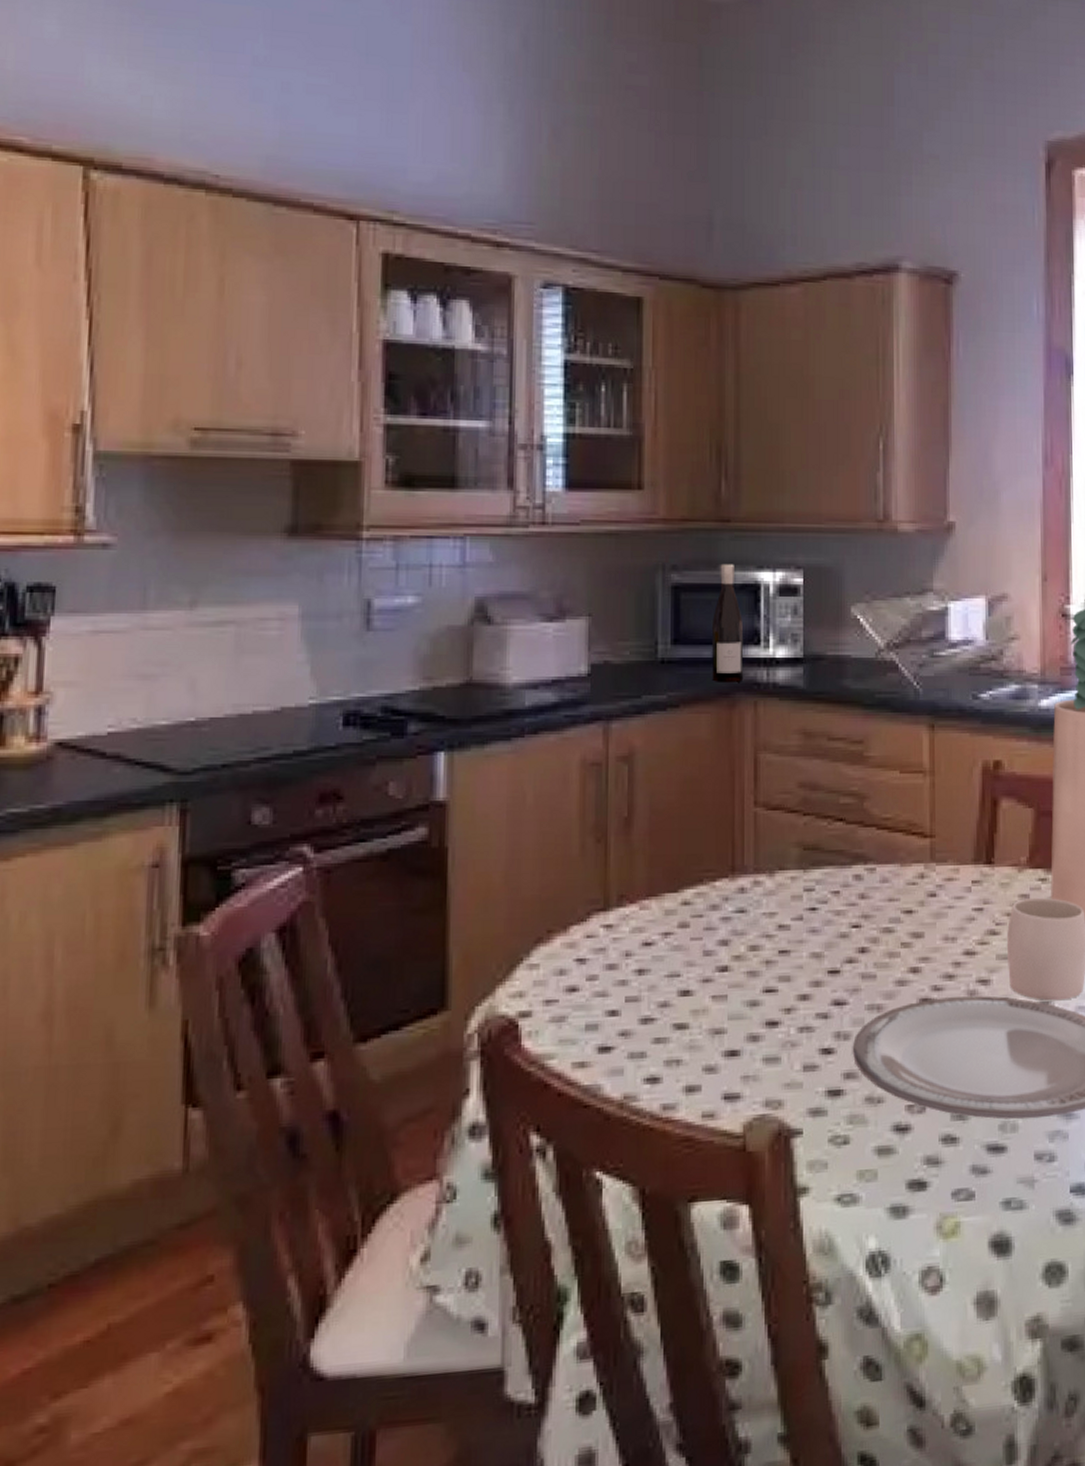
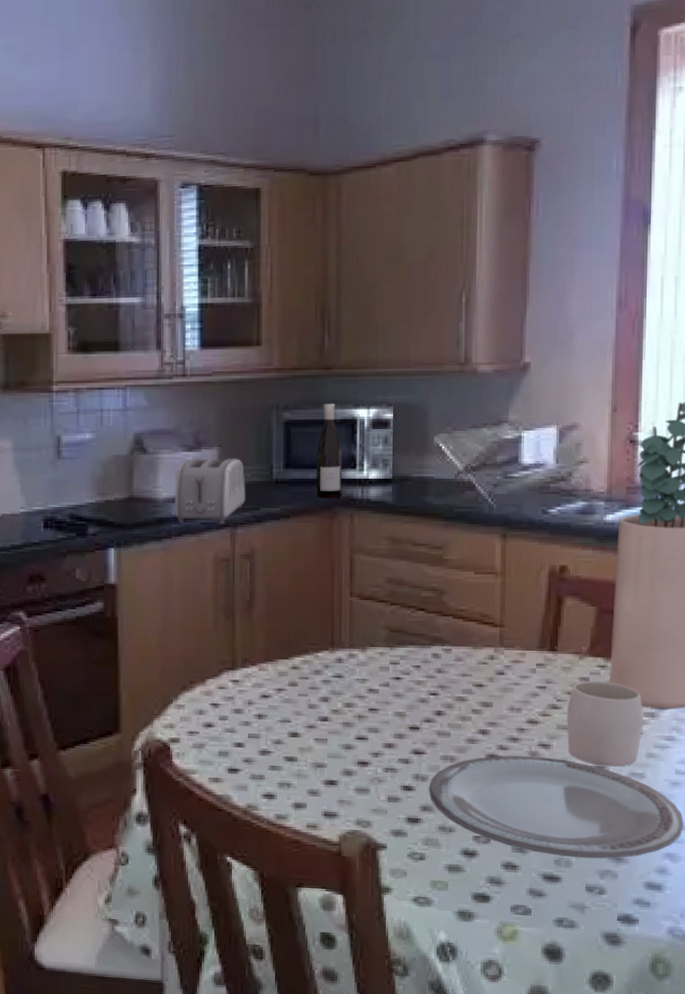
toaster: none [528,631,623,718] -> present [174,458,246,525]

